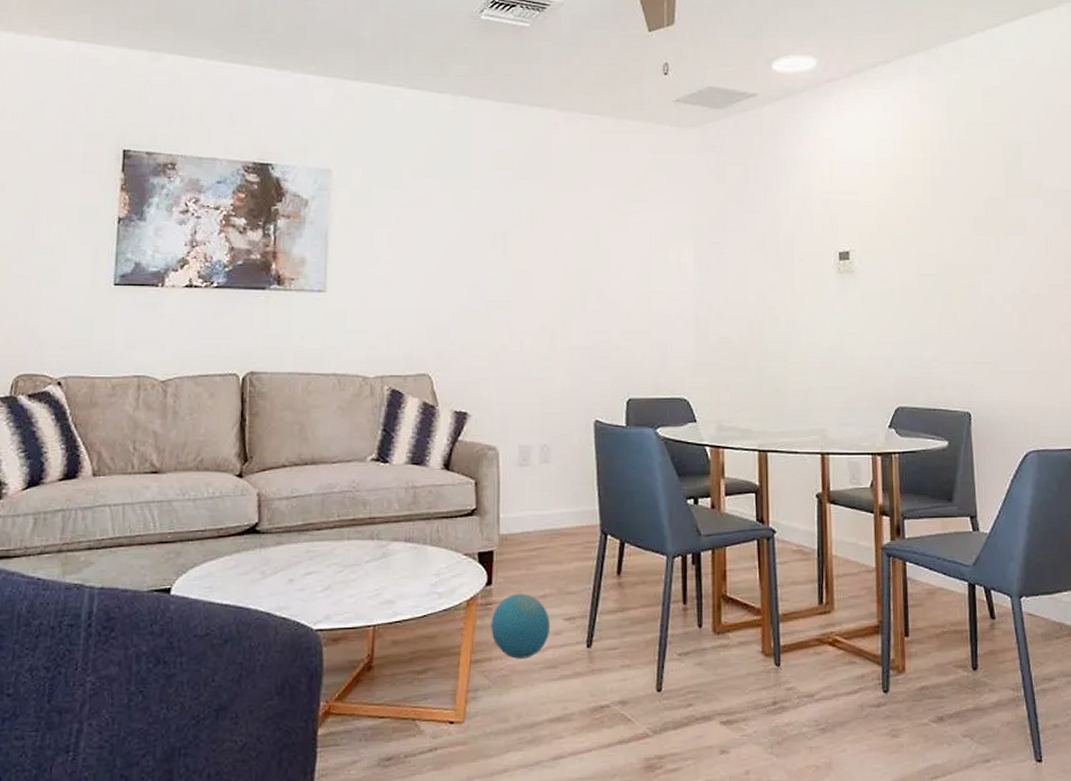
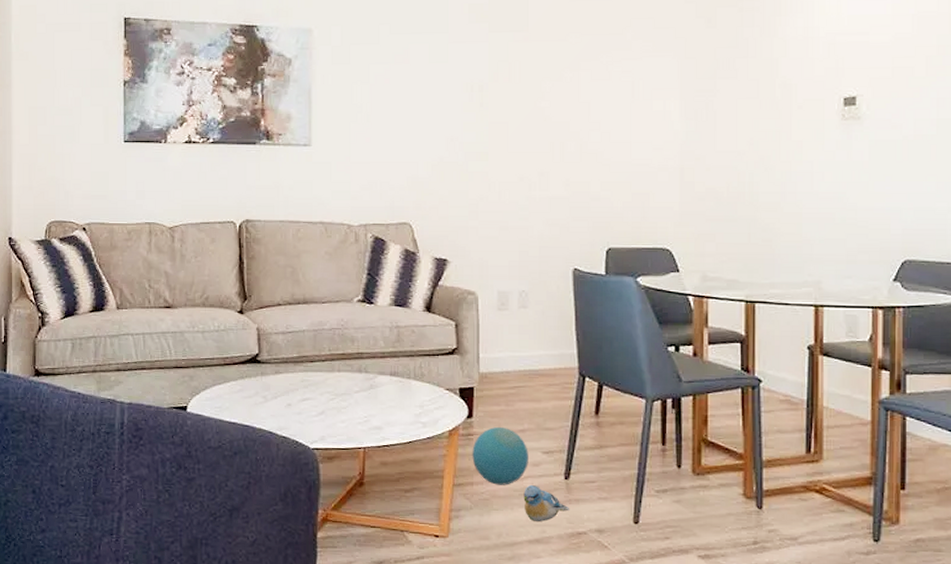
plush toy: none [544,655,593,697] -> present [523,484,570,522]

